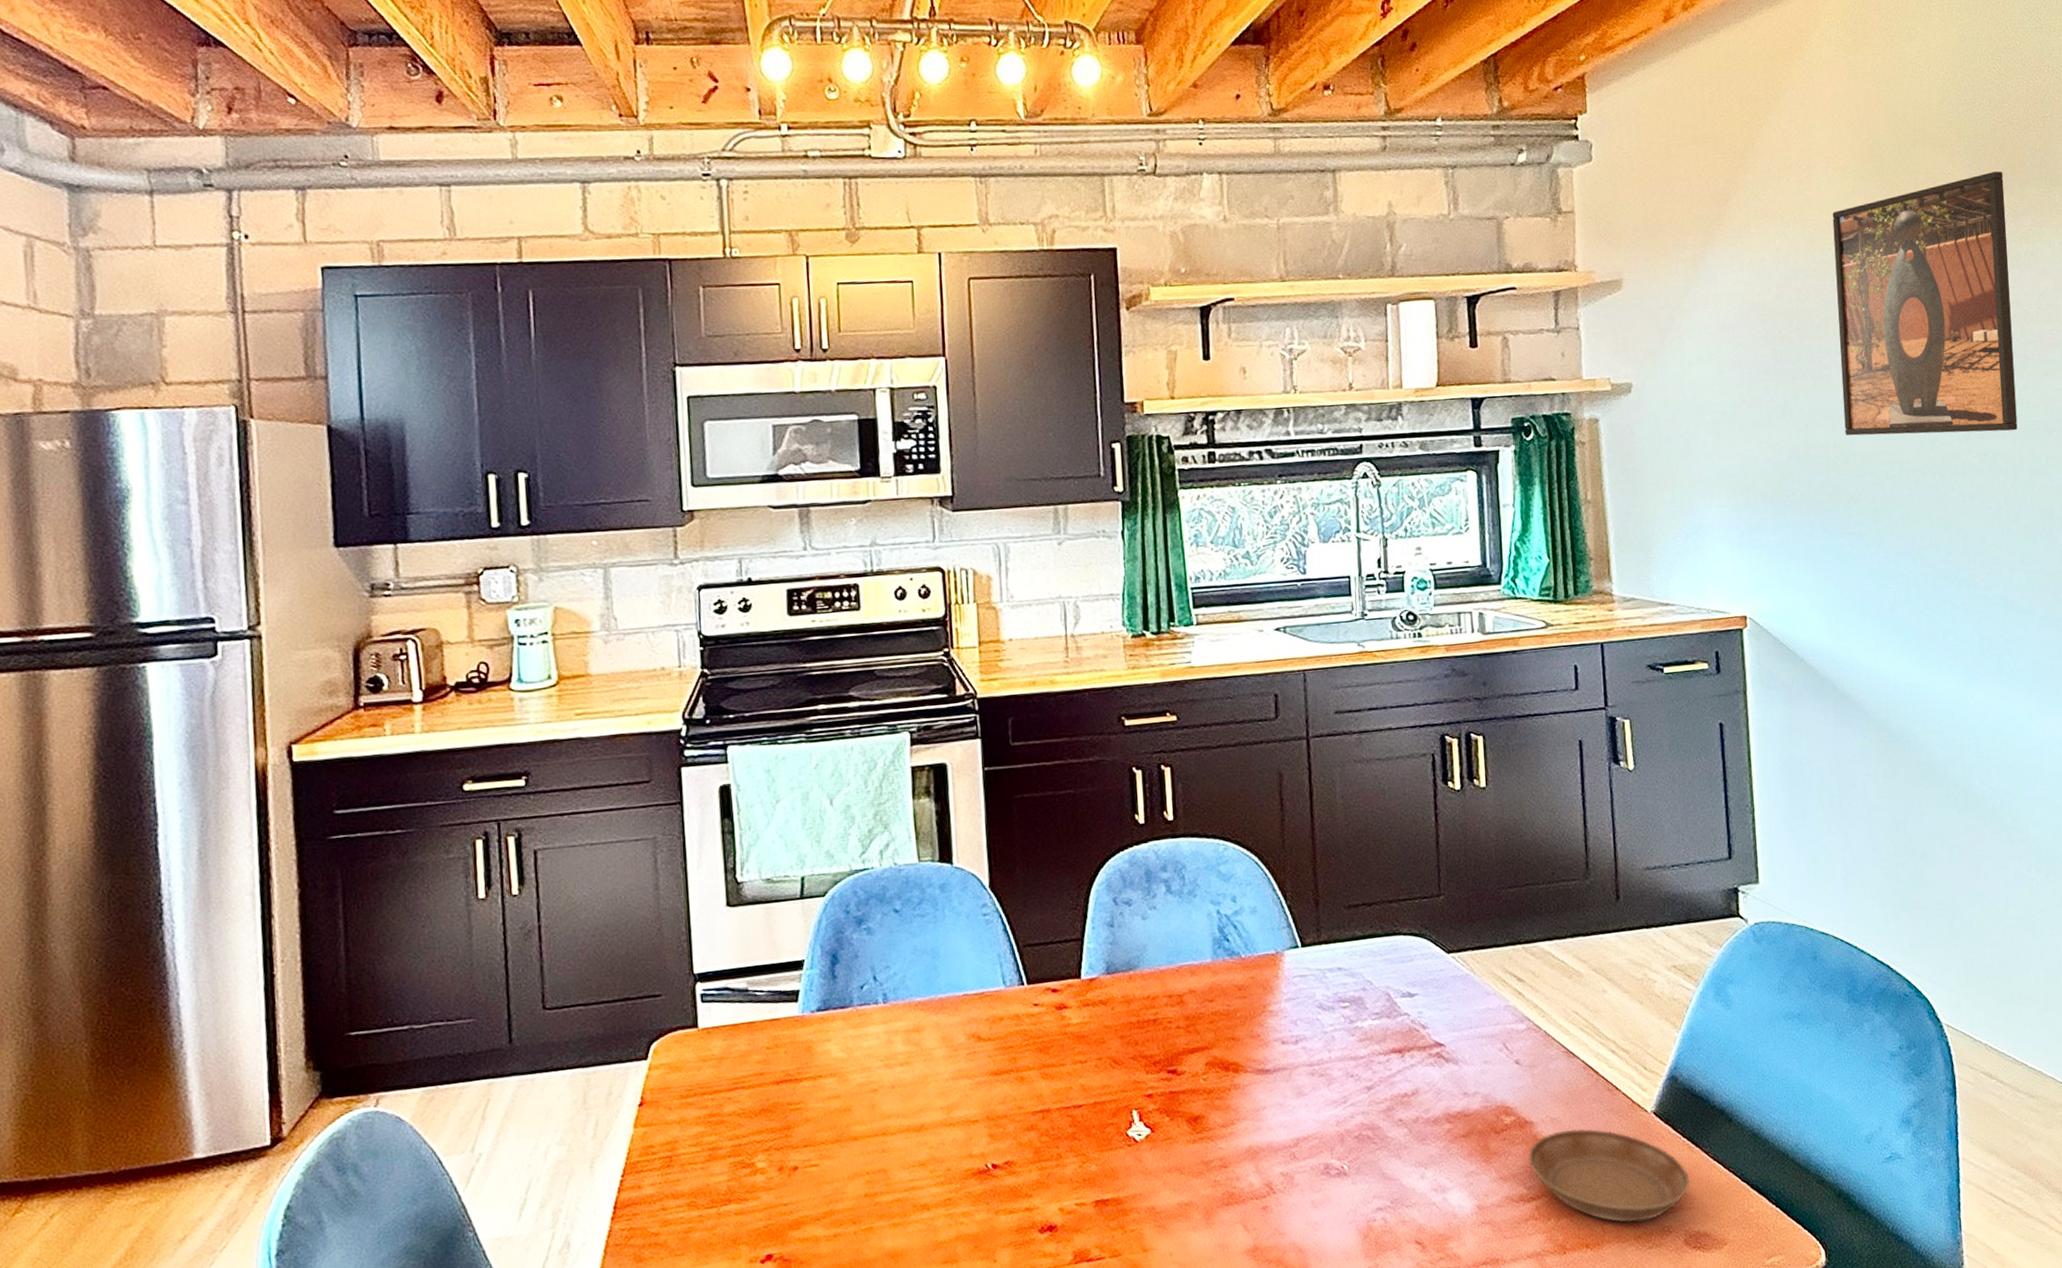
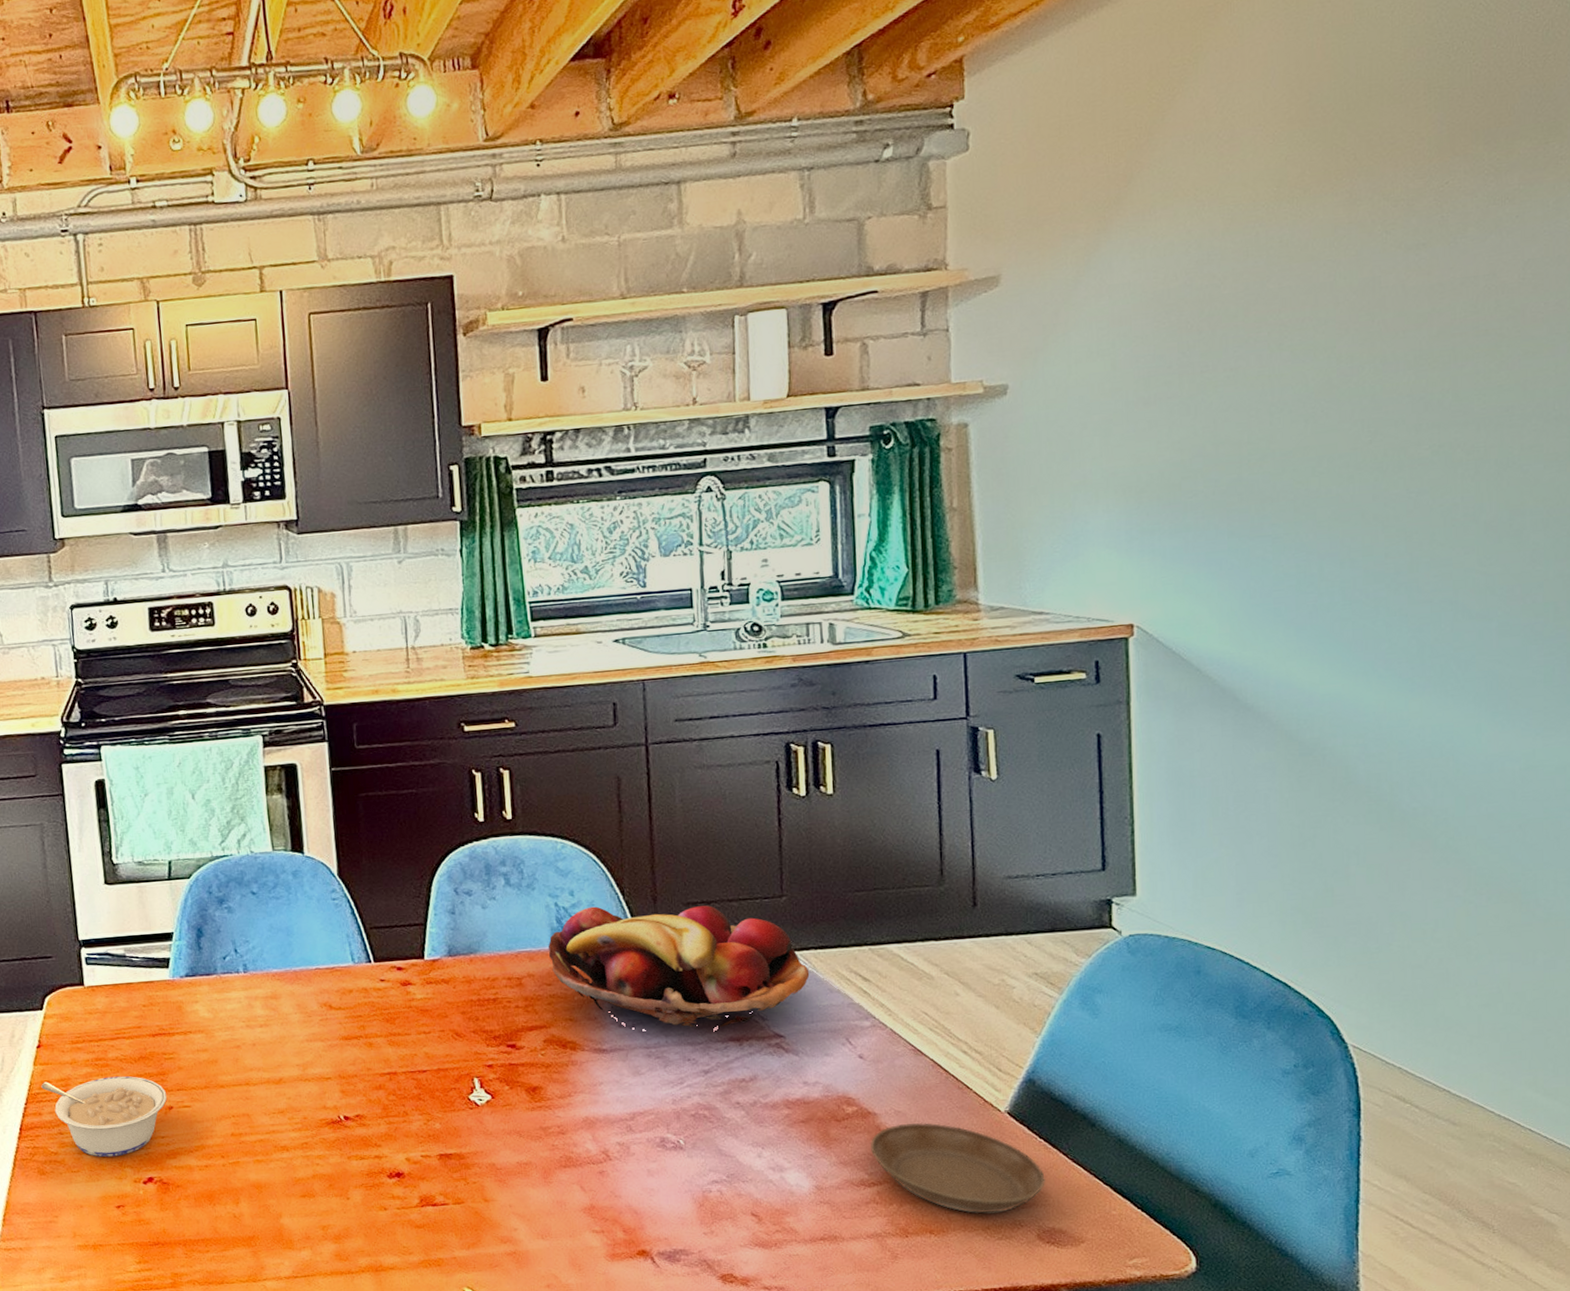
legume: none [642,1133,791,1235] -> present [41,1076,167,1158]
fruit basket: none [1210,907,1468,1045] -> present [548,905,810,1029]
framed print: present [1832,171,2018,436] -> none [1259,124,1485,431]

